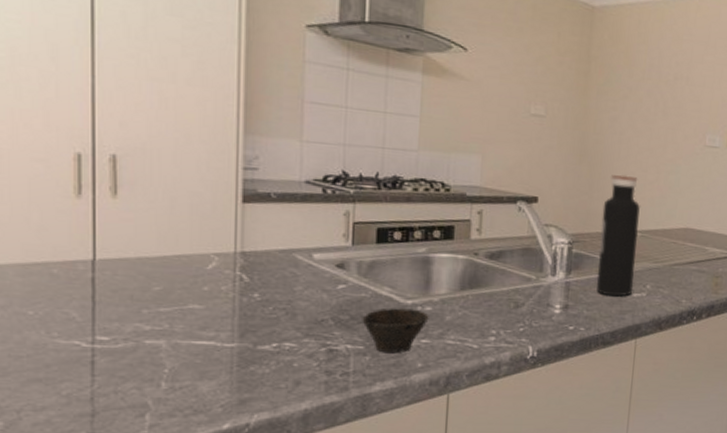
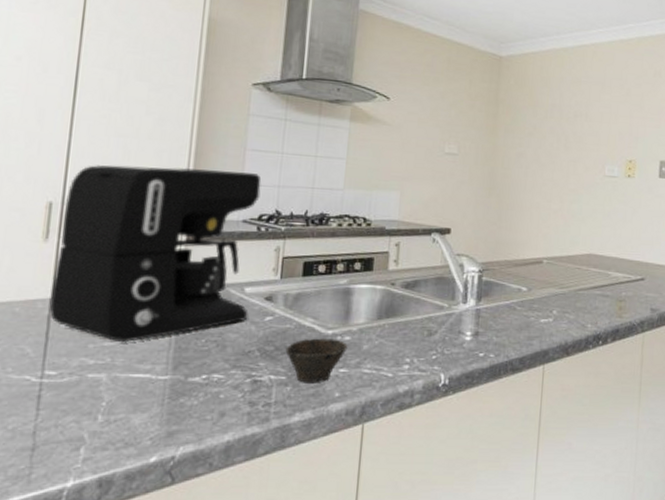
coffee maker: none [92,112,324,309] -> present [48,164,262,343]
water bottle: present [596,175,640,297] -> none [505,205,545,323]

